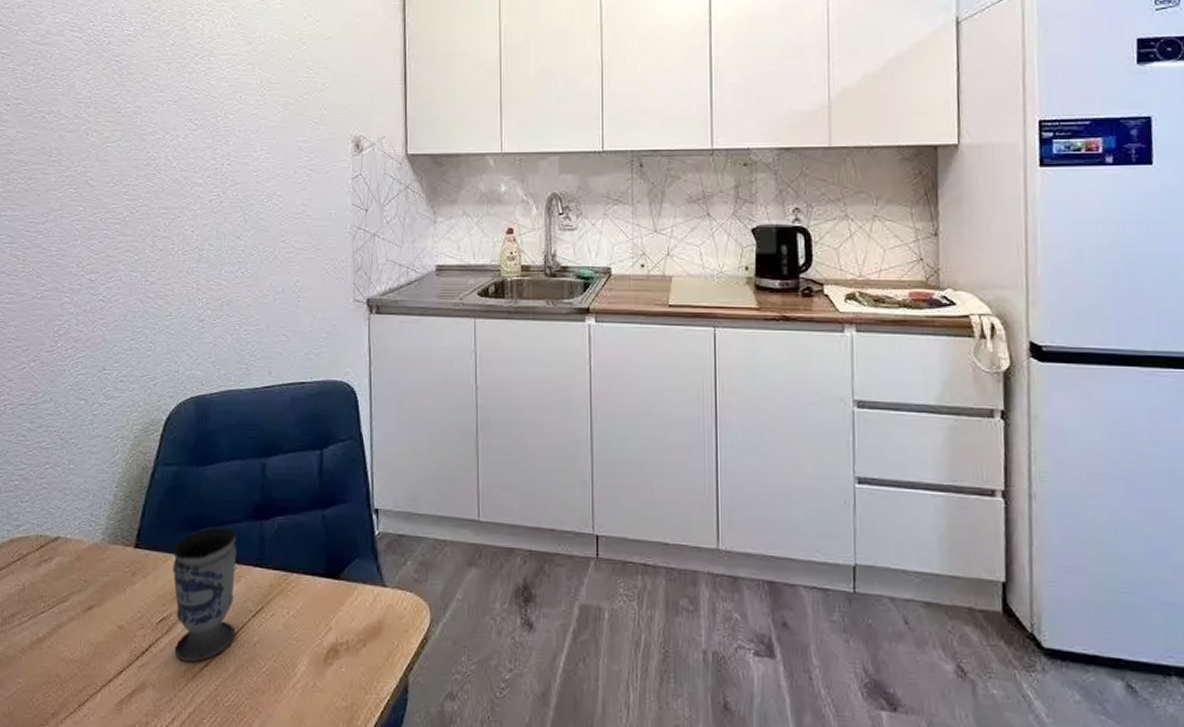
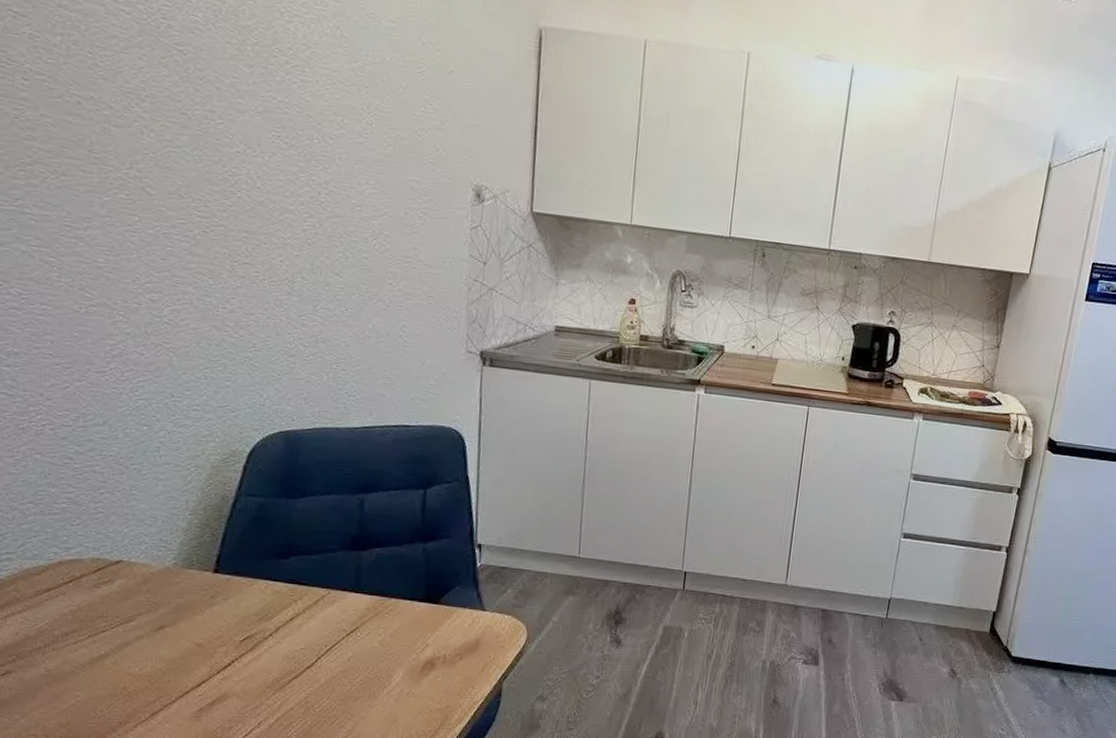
cup: present [172,527,237,662] -> none [258,555,331,674]

